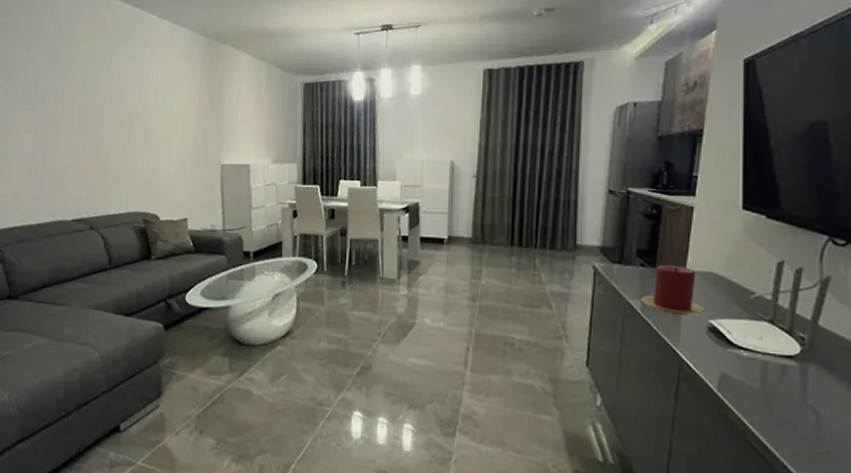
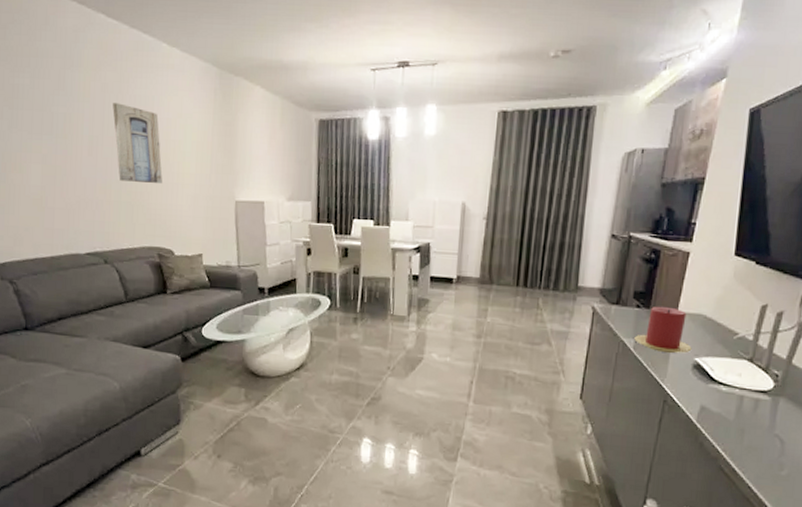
wall art: none [103,73,150,150] -> present [113,103,163,184]

